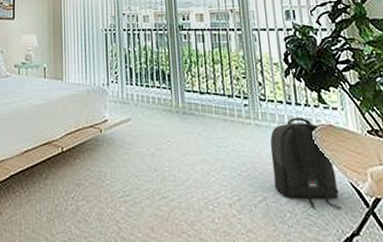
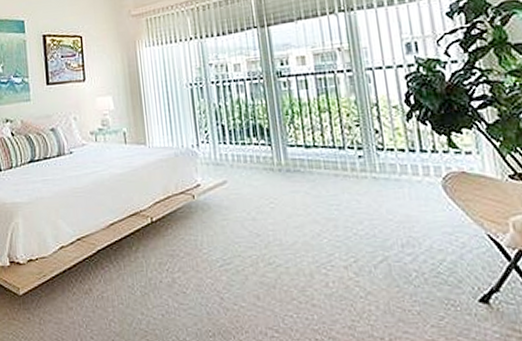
backpack: present [270,118,341,209] -> none [390,166,477,266]

